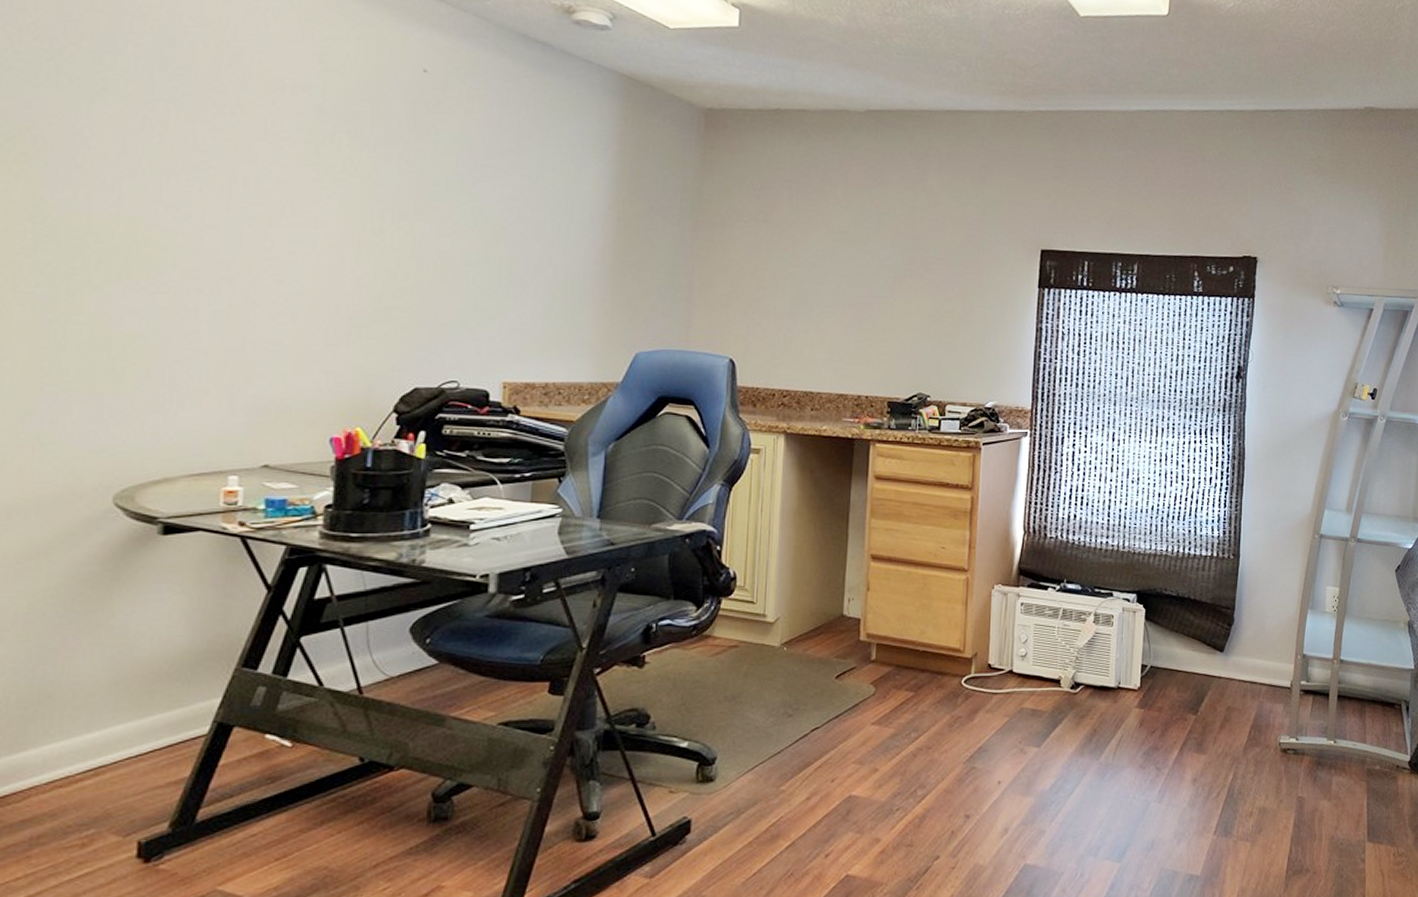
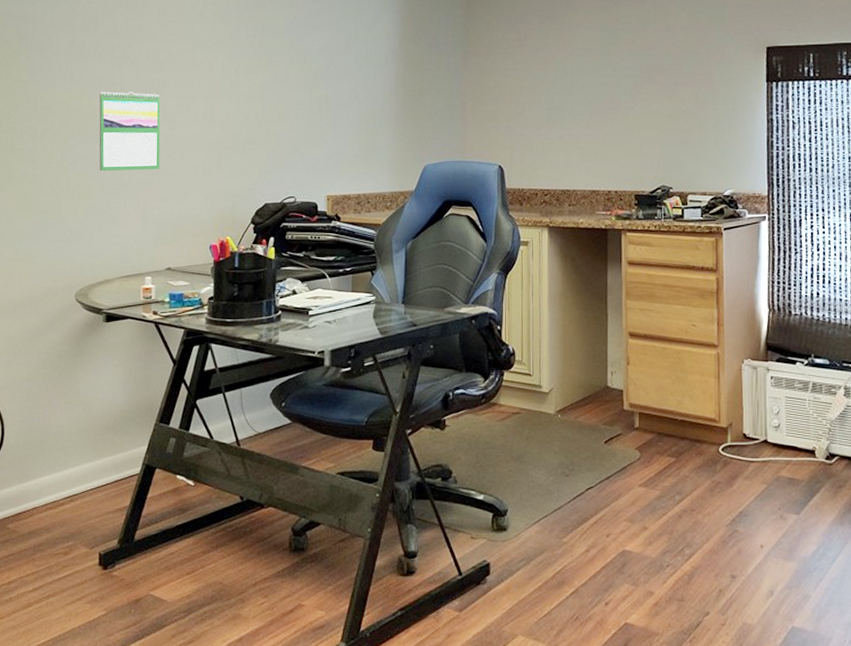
calendar: none [161,223,263,334] -> present [99,91,161,172]

